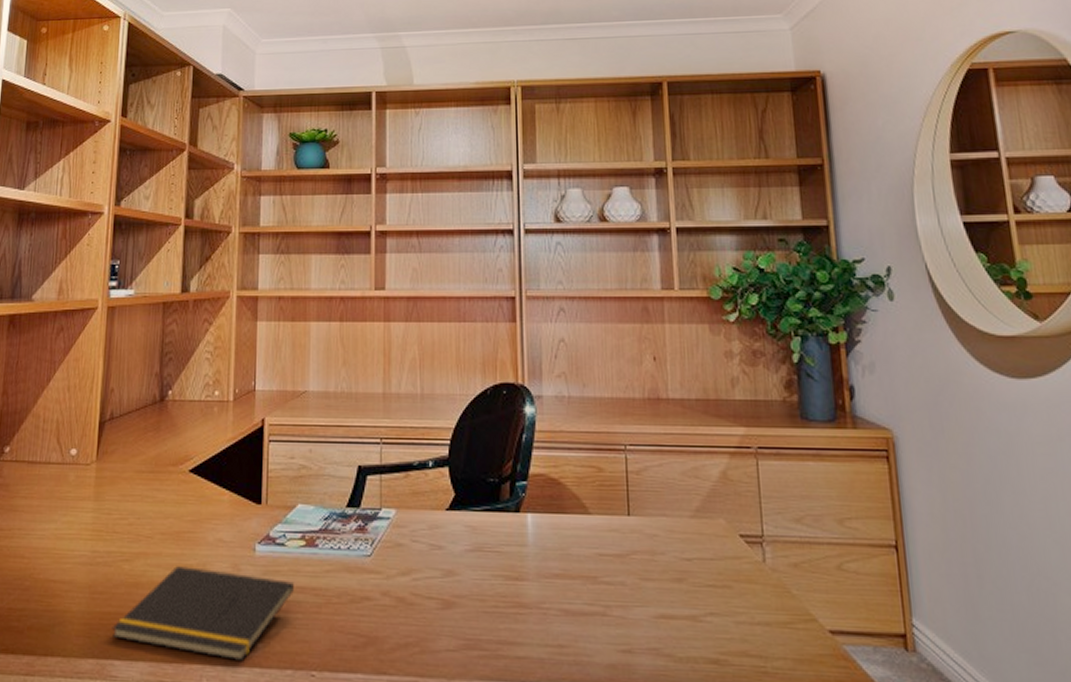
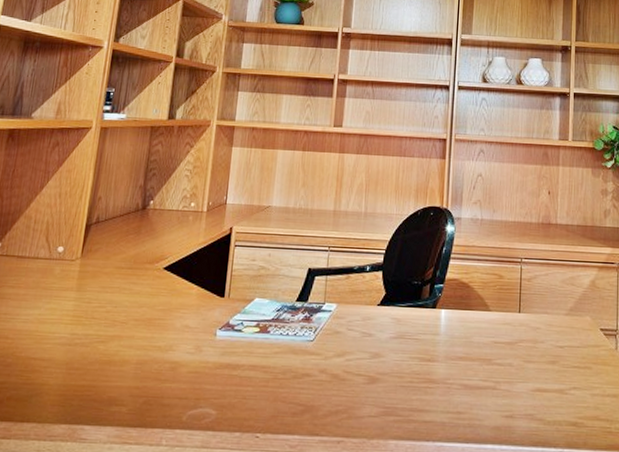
notepad: present [112,566,295,660] -> none [84,347,248,425]

